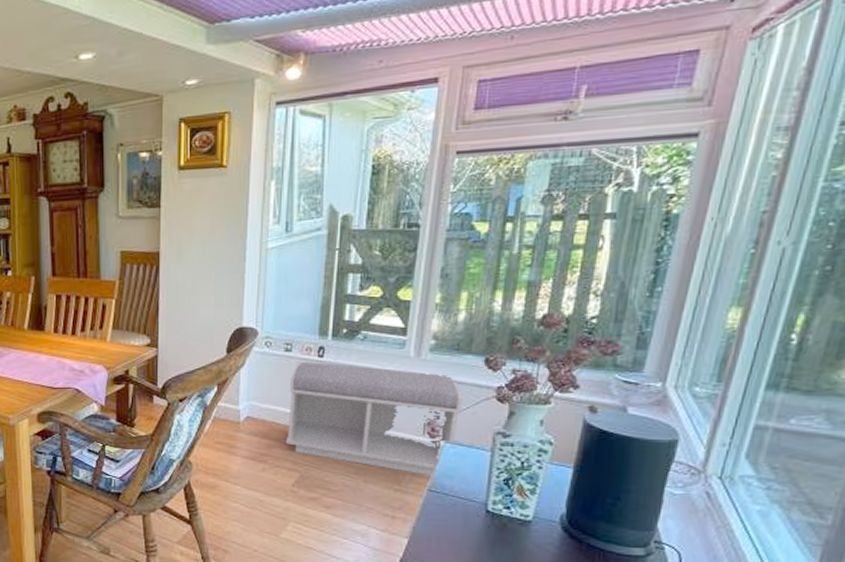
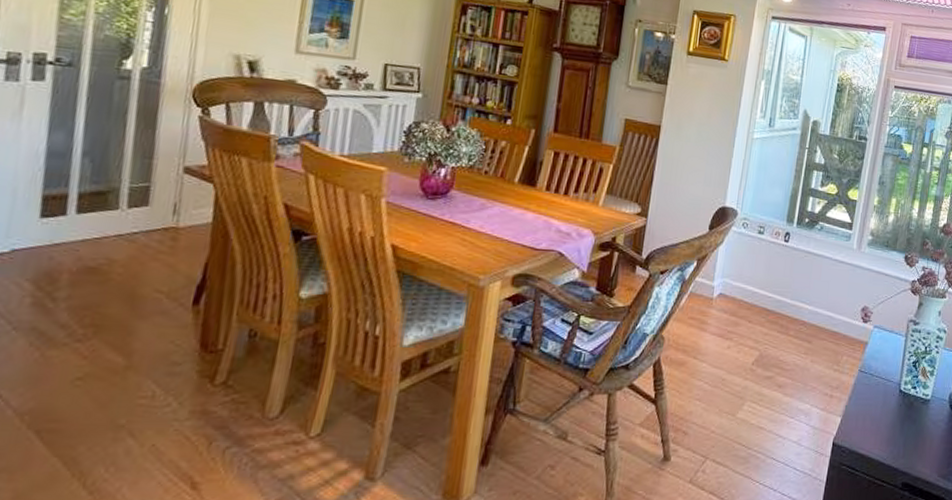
bench: present [285,362,463,477] -> none [750,245,889,358]

